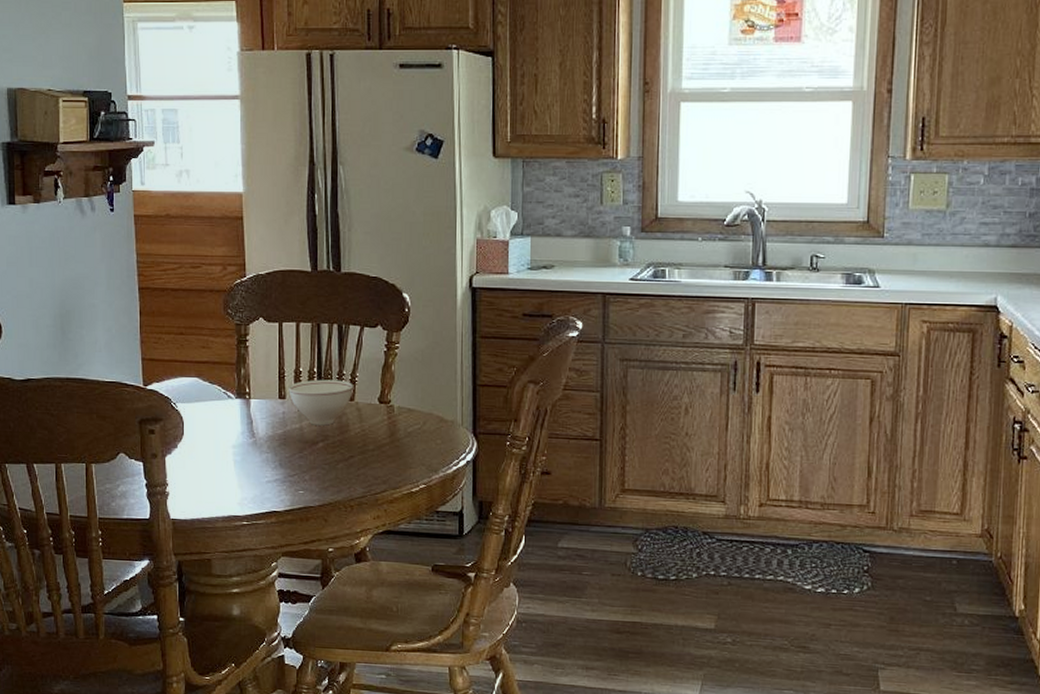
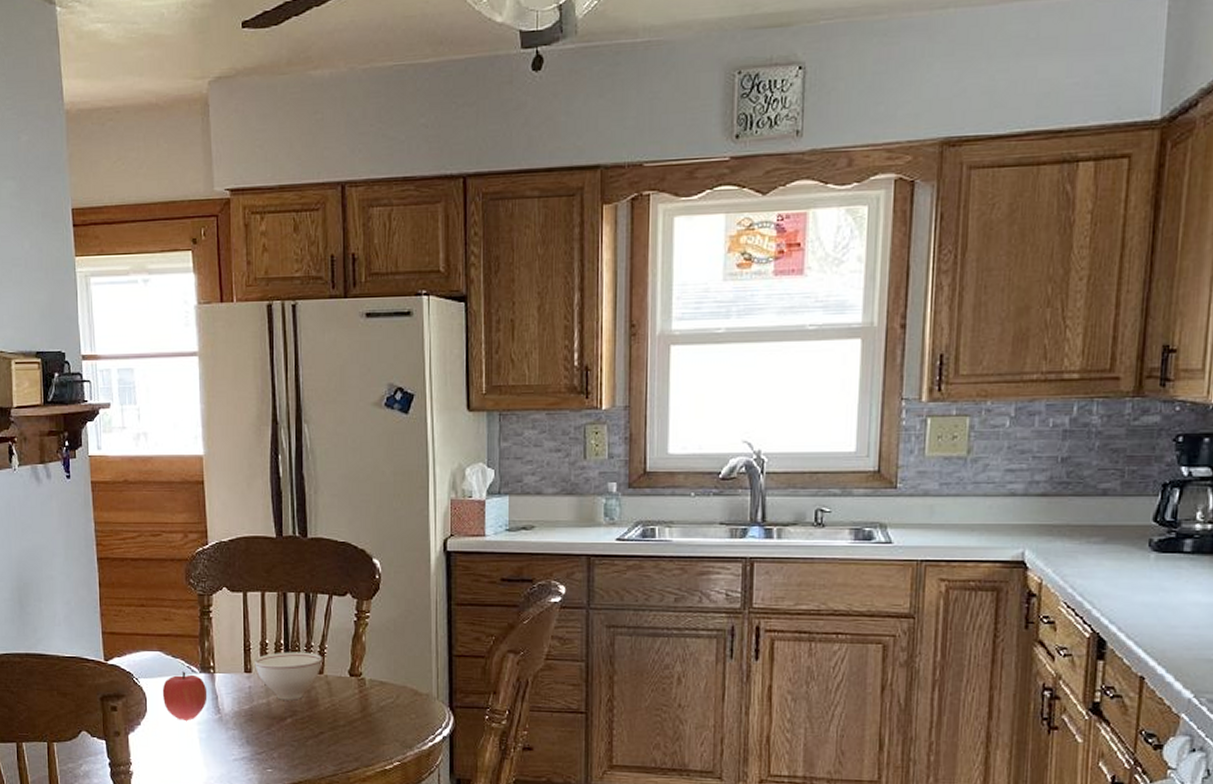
fruit: none [199,397,243,444] -> present [162,671,208,721]

